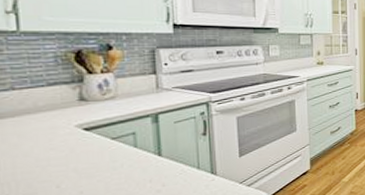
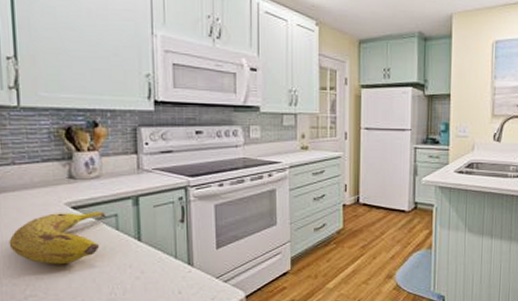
fruit: none [7,130,123,188] -> present [9,211,106,265]

